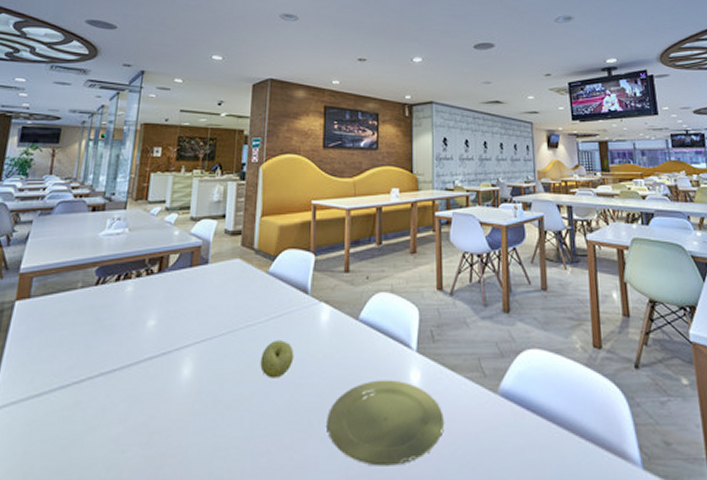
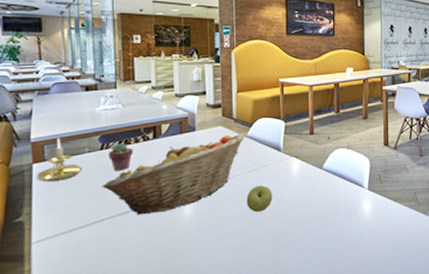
candle holder: none [16,269,71,326] -> present [36,138,83,182]
fruit basket: none [88,270,267,376] -> present [102,134,245,215]
potted succulent: none [102,278,134,314] -> present [108,143,134,172]
plate: present [327,379,444,466] -> none [301,209,388,265]

